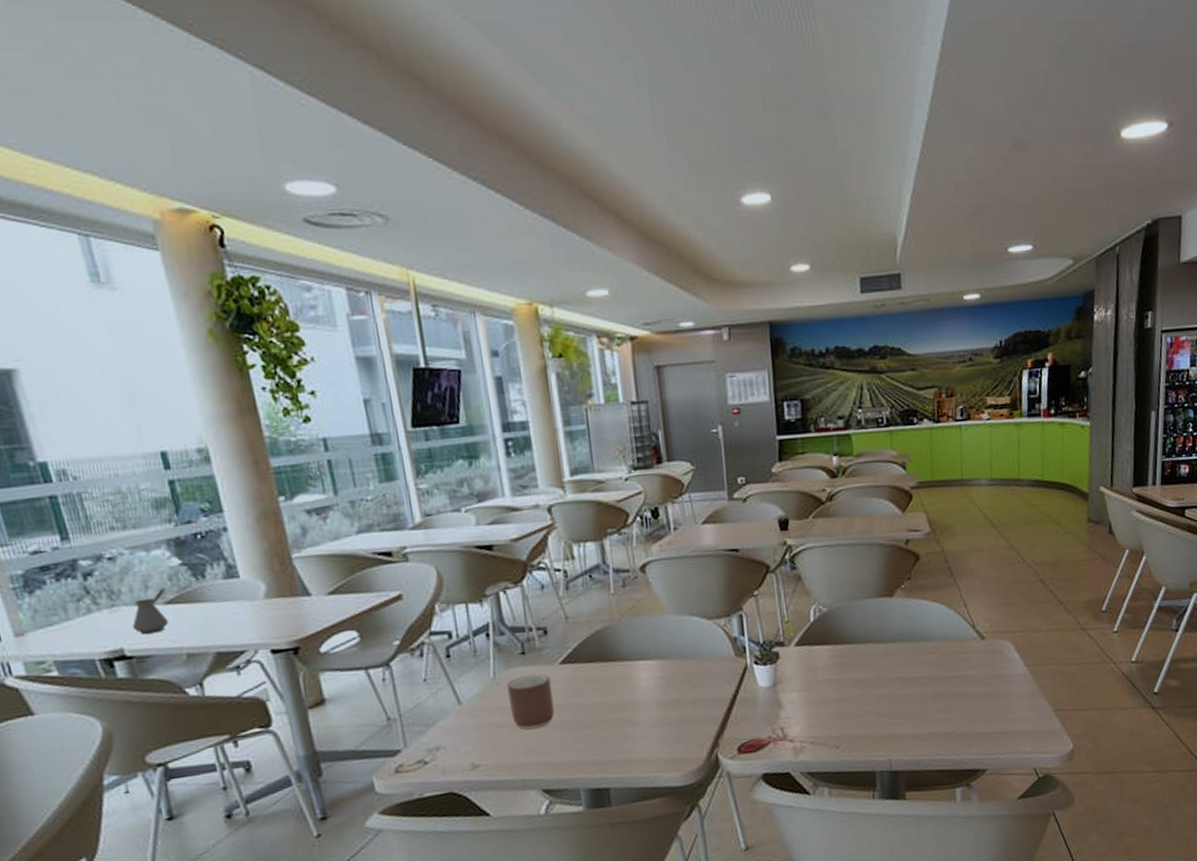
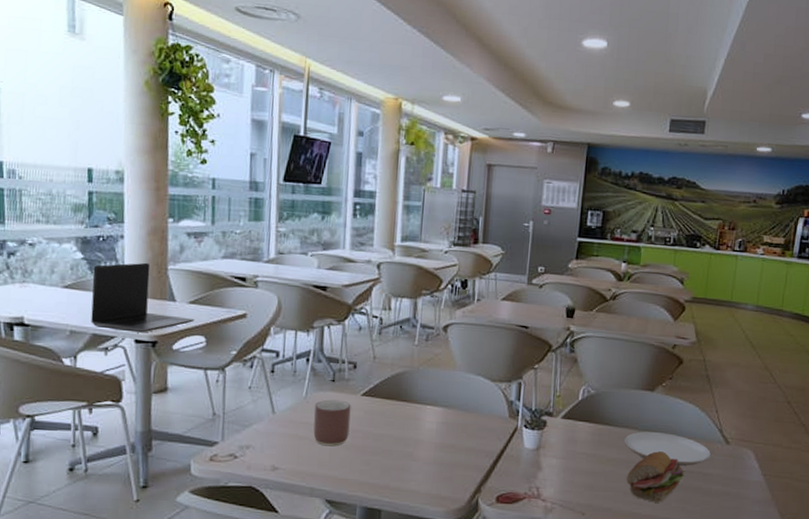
coffee pot: present [132,588,169,634] -> none [34,275,69,309]
laptop computer: none [197,555,340,645] -> present [90,262,195,333]
plate: none [869,640,967,673] -> present [625,431,711,466]
sandwich: none [879,661,942,719] -> present [627,451,685,503]

